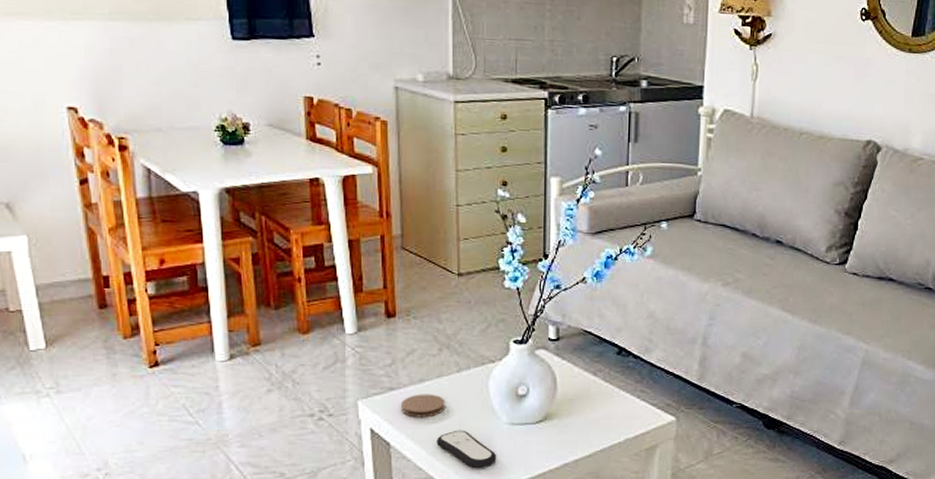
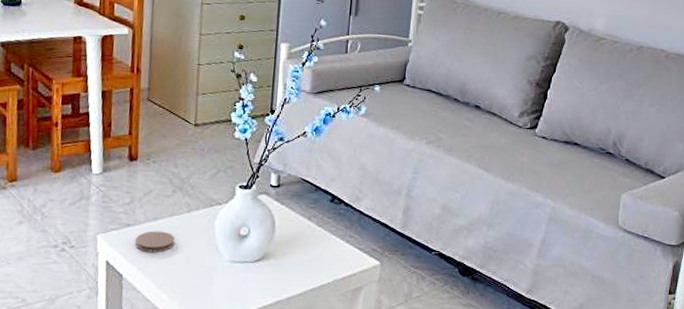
remote control: present [436,430,497,469] -> none [164,265,218,303]

